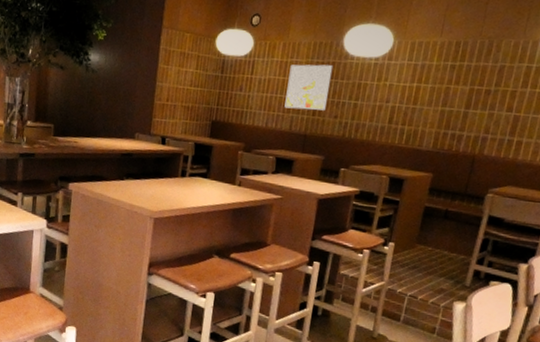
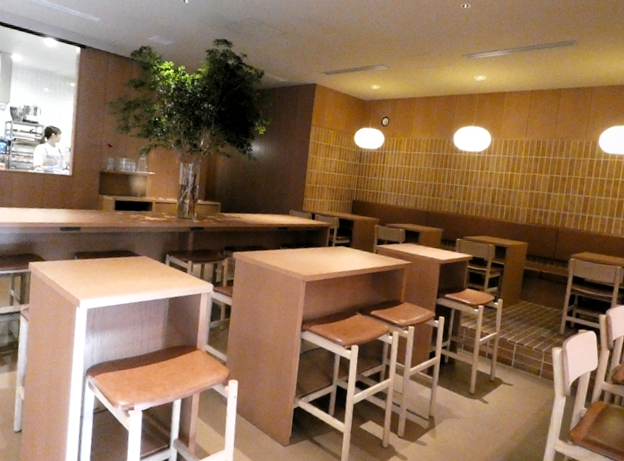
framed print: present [284,64,332,111] -> none [410,156,446,193]

